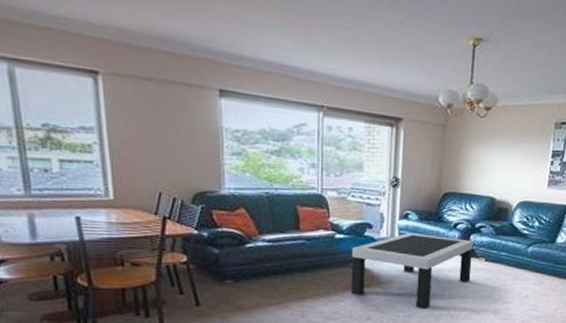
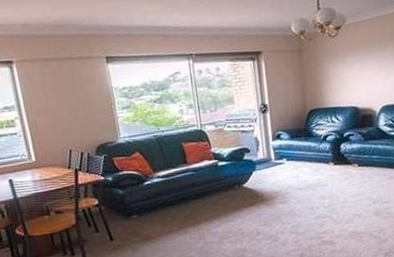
coffee table: present [350,232,474,309] -> none [235,149,347,219]

